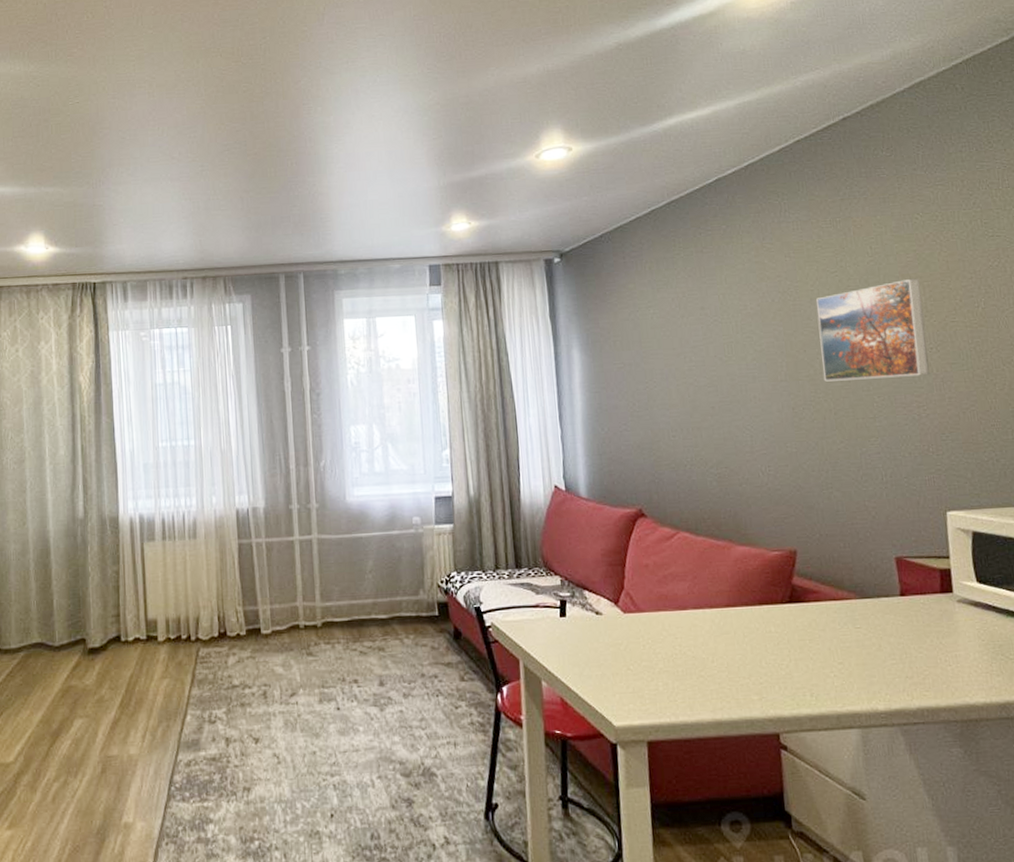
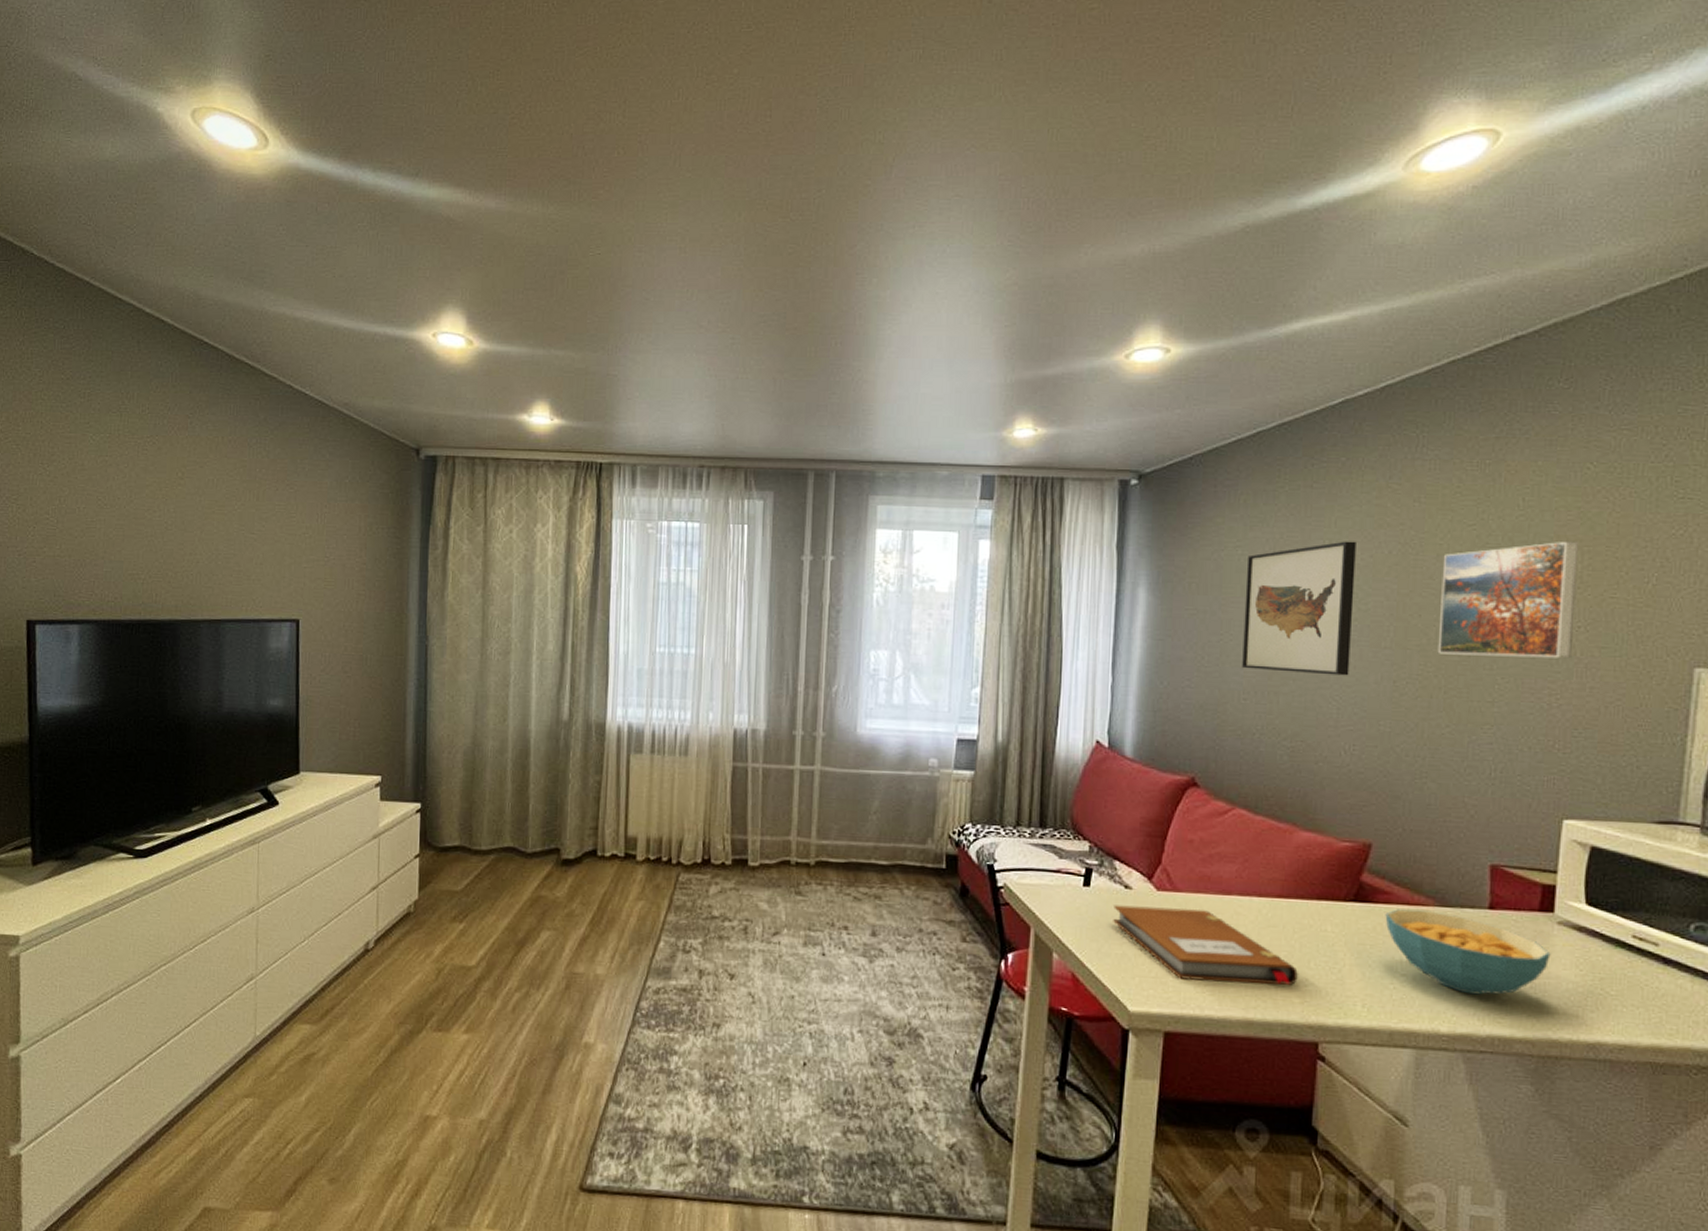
notebook: none [588,626,754,691] -> present [1113,905,1298,985]
wall art: none [659,294,756,410] -> present [1242,541,1356,676]
cereal bowl: none [817,603,957,673] -> present [1385,909,1551,995]

